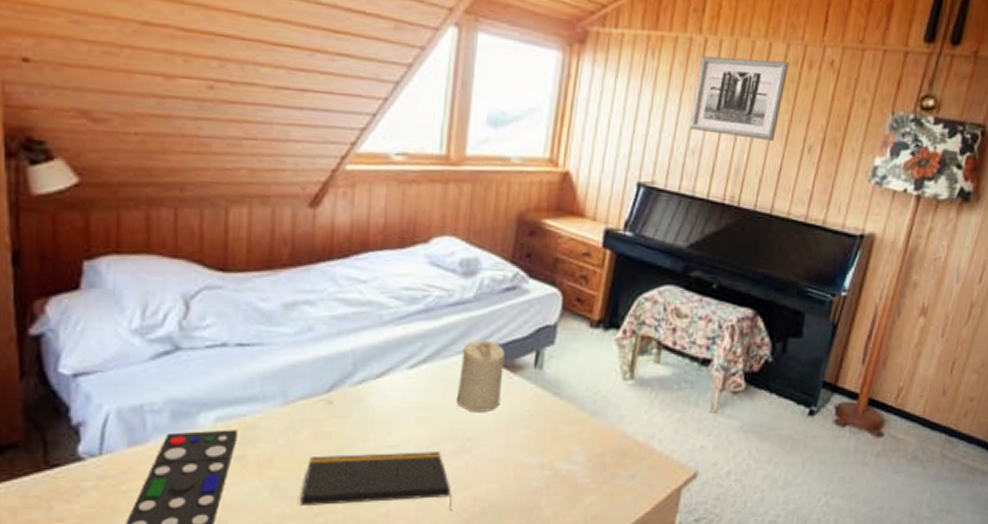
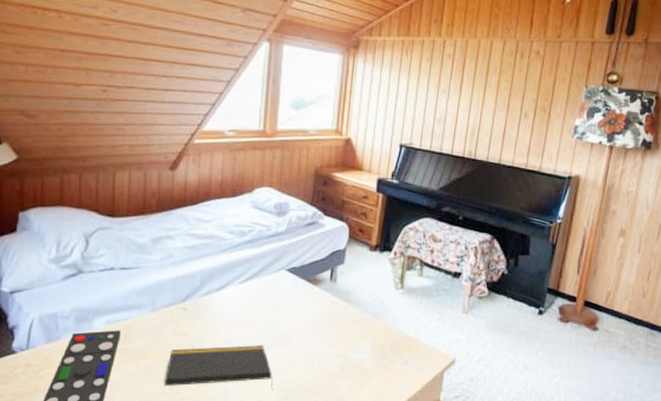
candle: present [456,340,505,412] -> none [274,261,308,315]
wall art: present [689,56,789,141] -> none [435,52,506,110]

